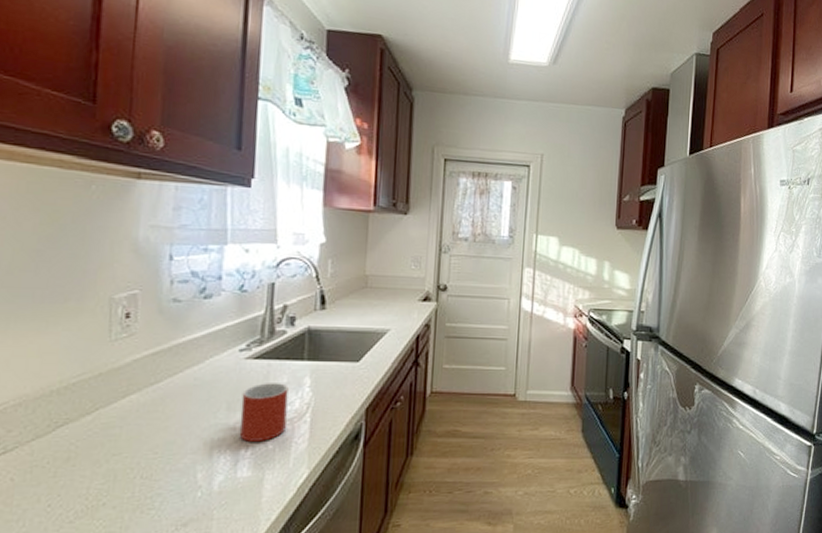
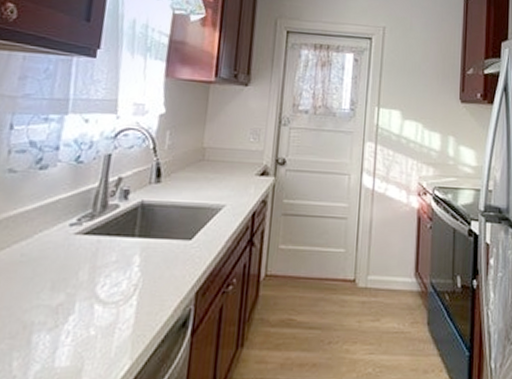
mug: present [239,383,289,442] -> none [62,261,117,326]

